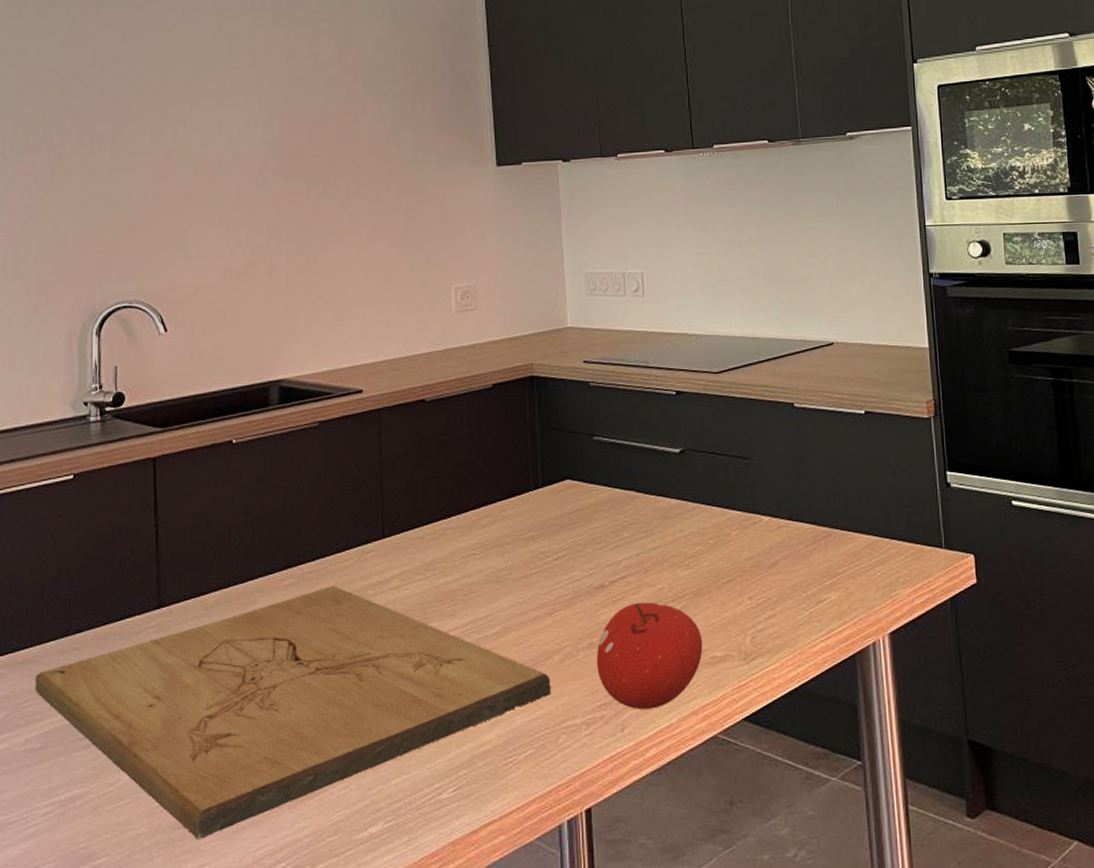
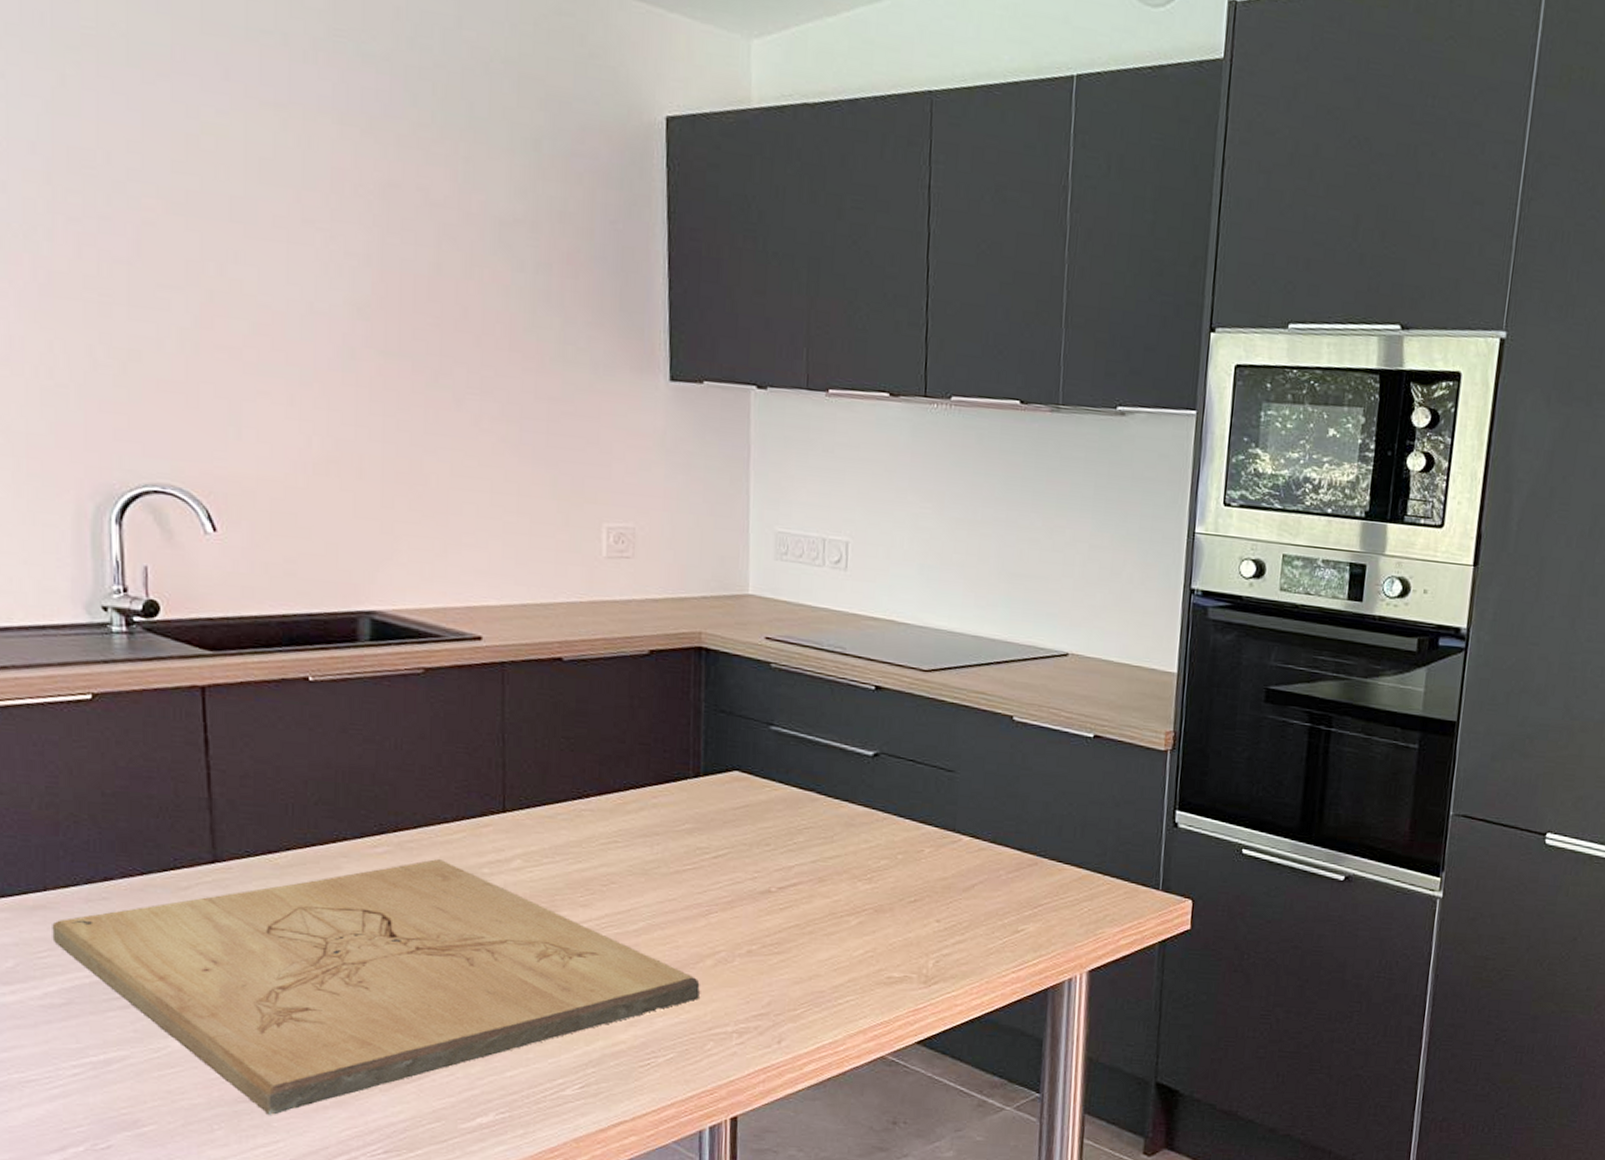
fruit: present [596,602,703,709] -> none [754,912,880,1024]

